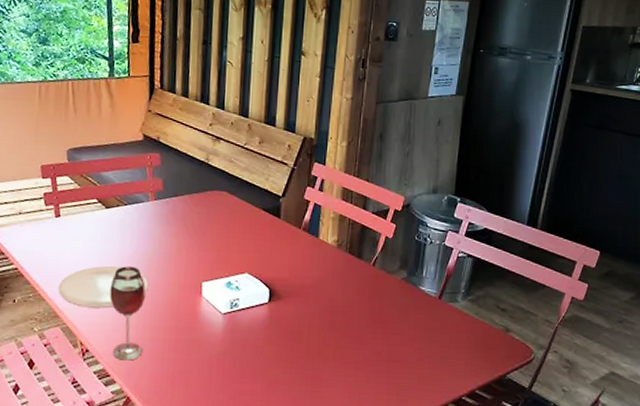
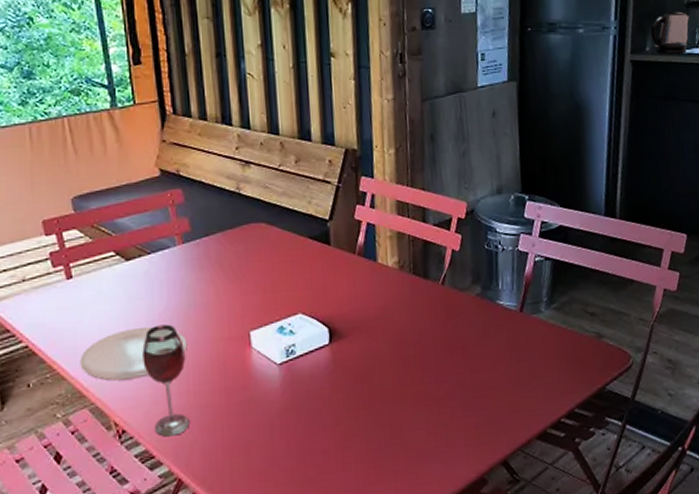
kettle: none [593,49,631,89] -> present [651,11,690,54]

